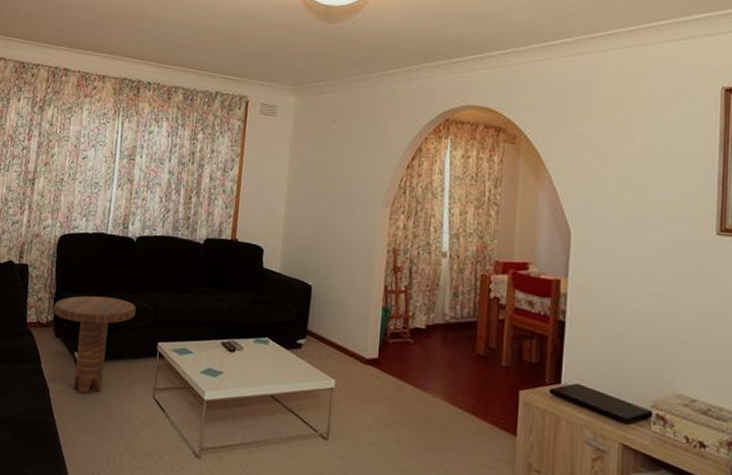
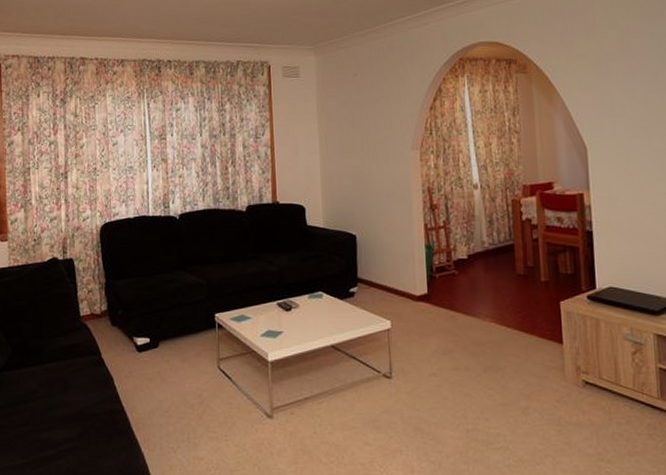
side table: present [54,295,136,394] -> none [106,277,189,376]

